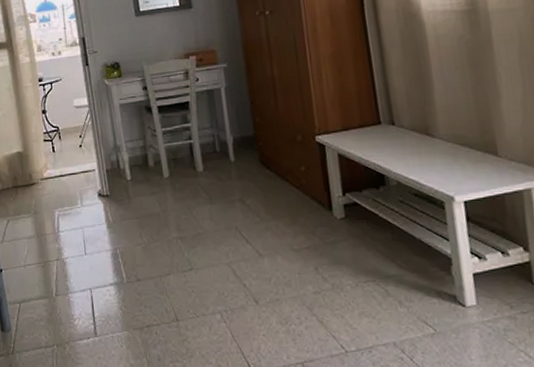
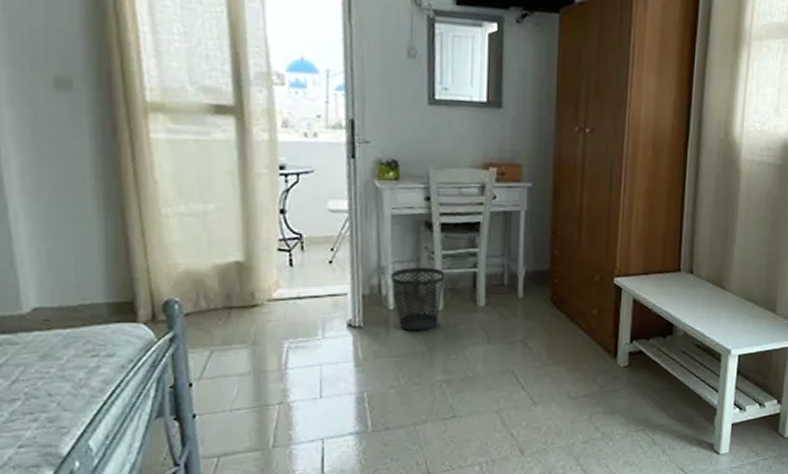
wastebasket: none [125,143,168,197] -> present [390,267,445,332]

